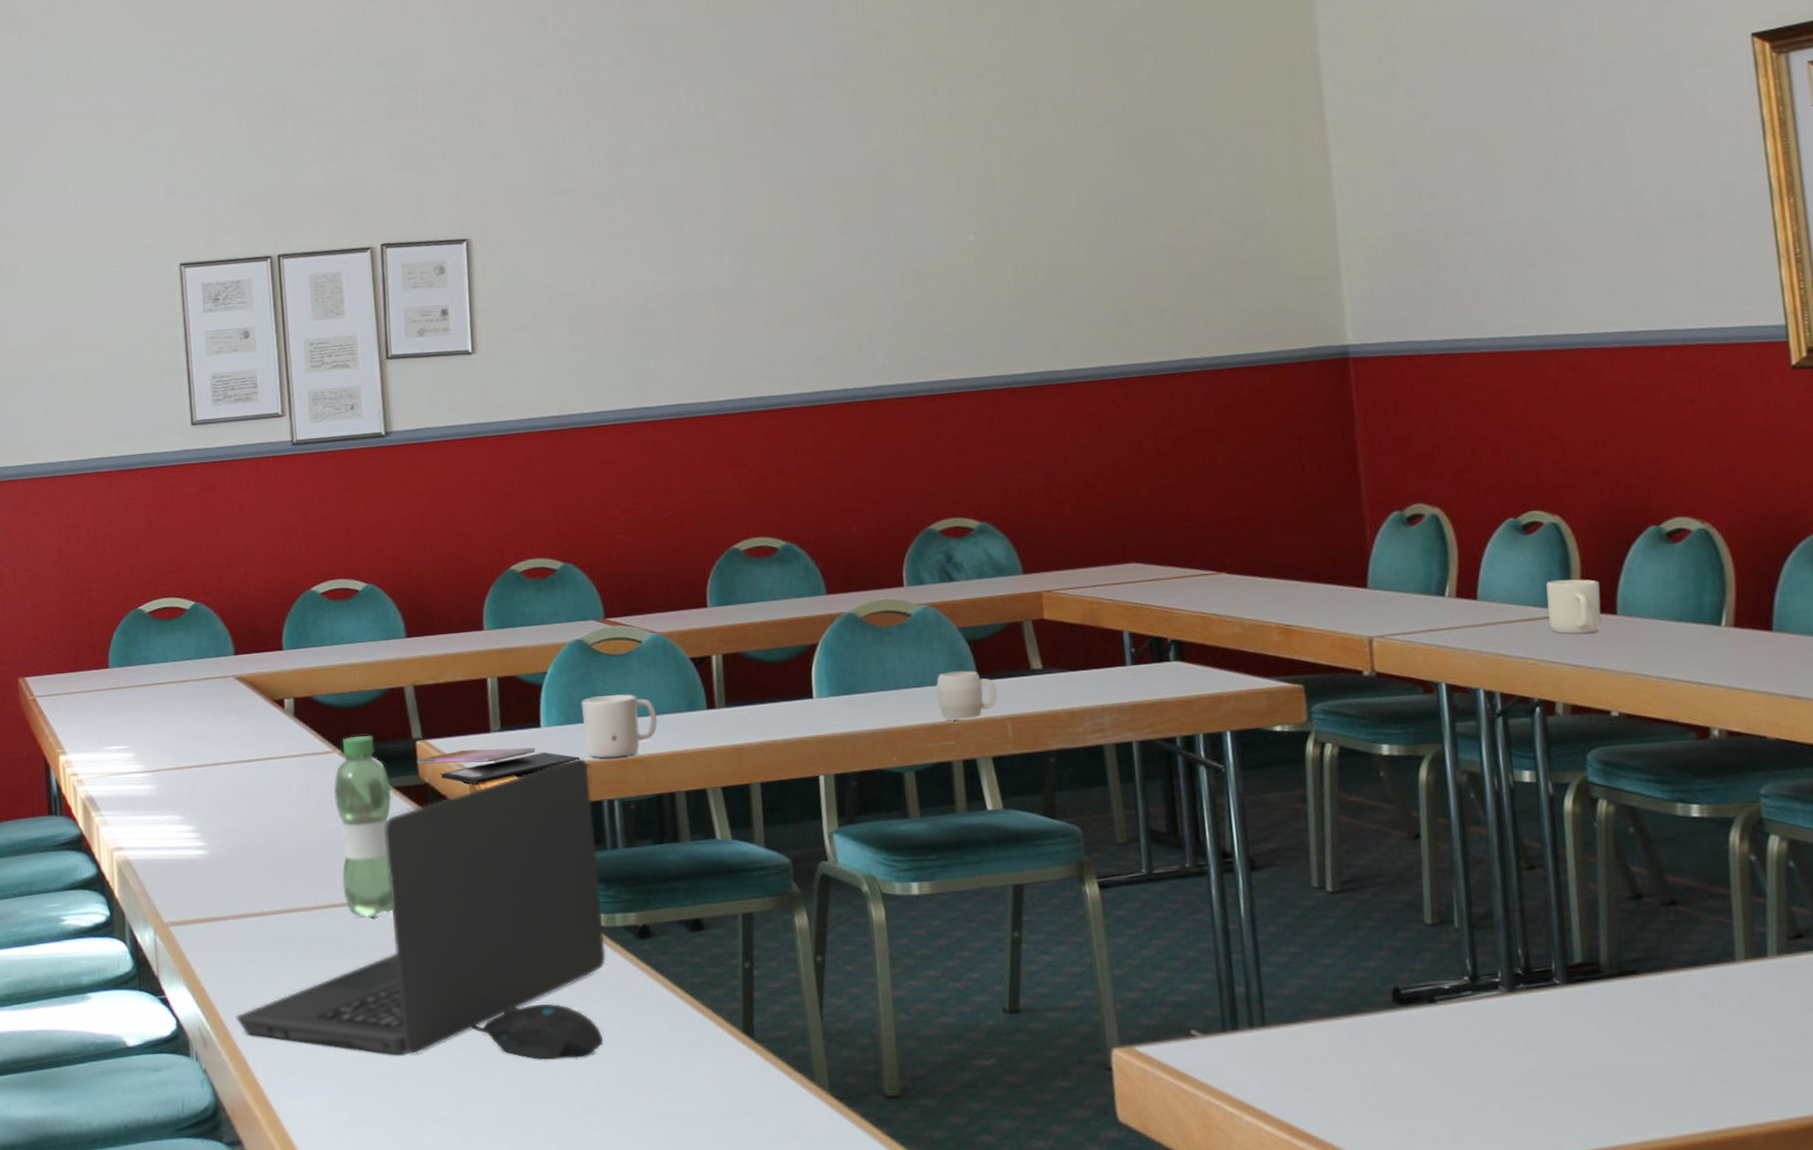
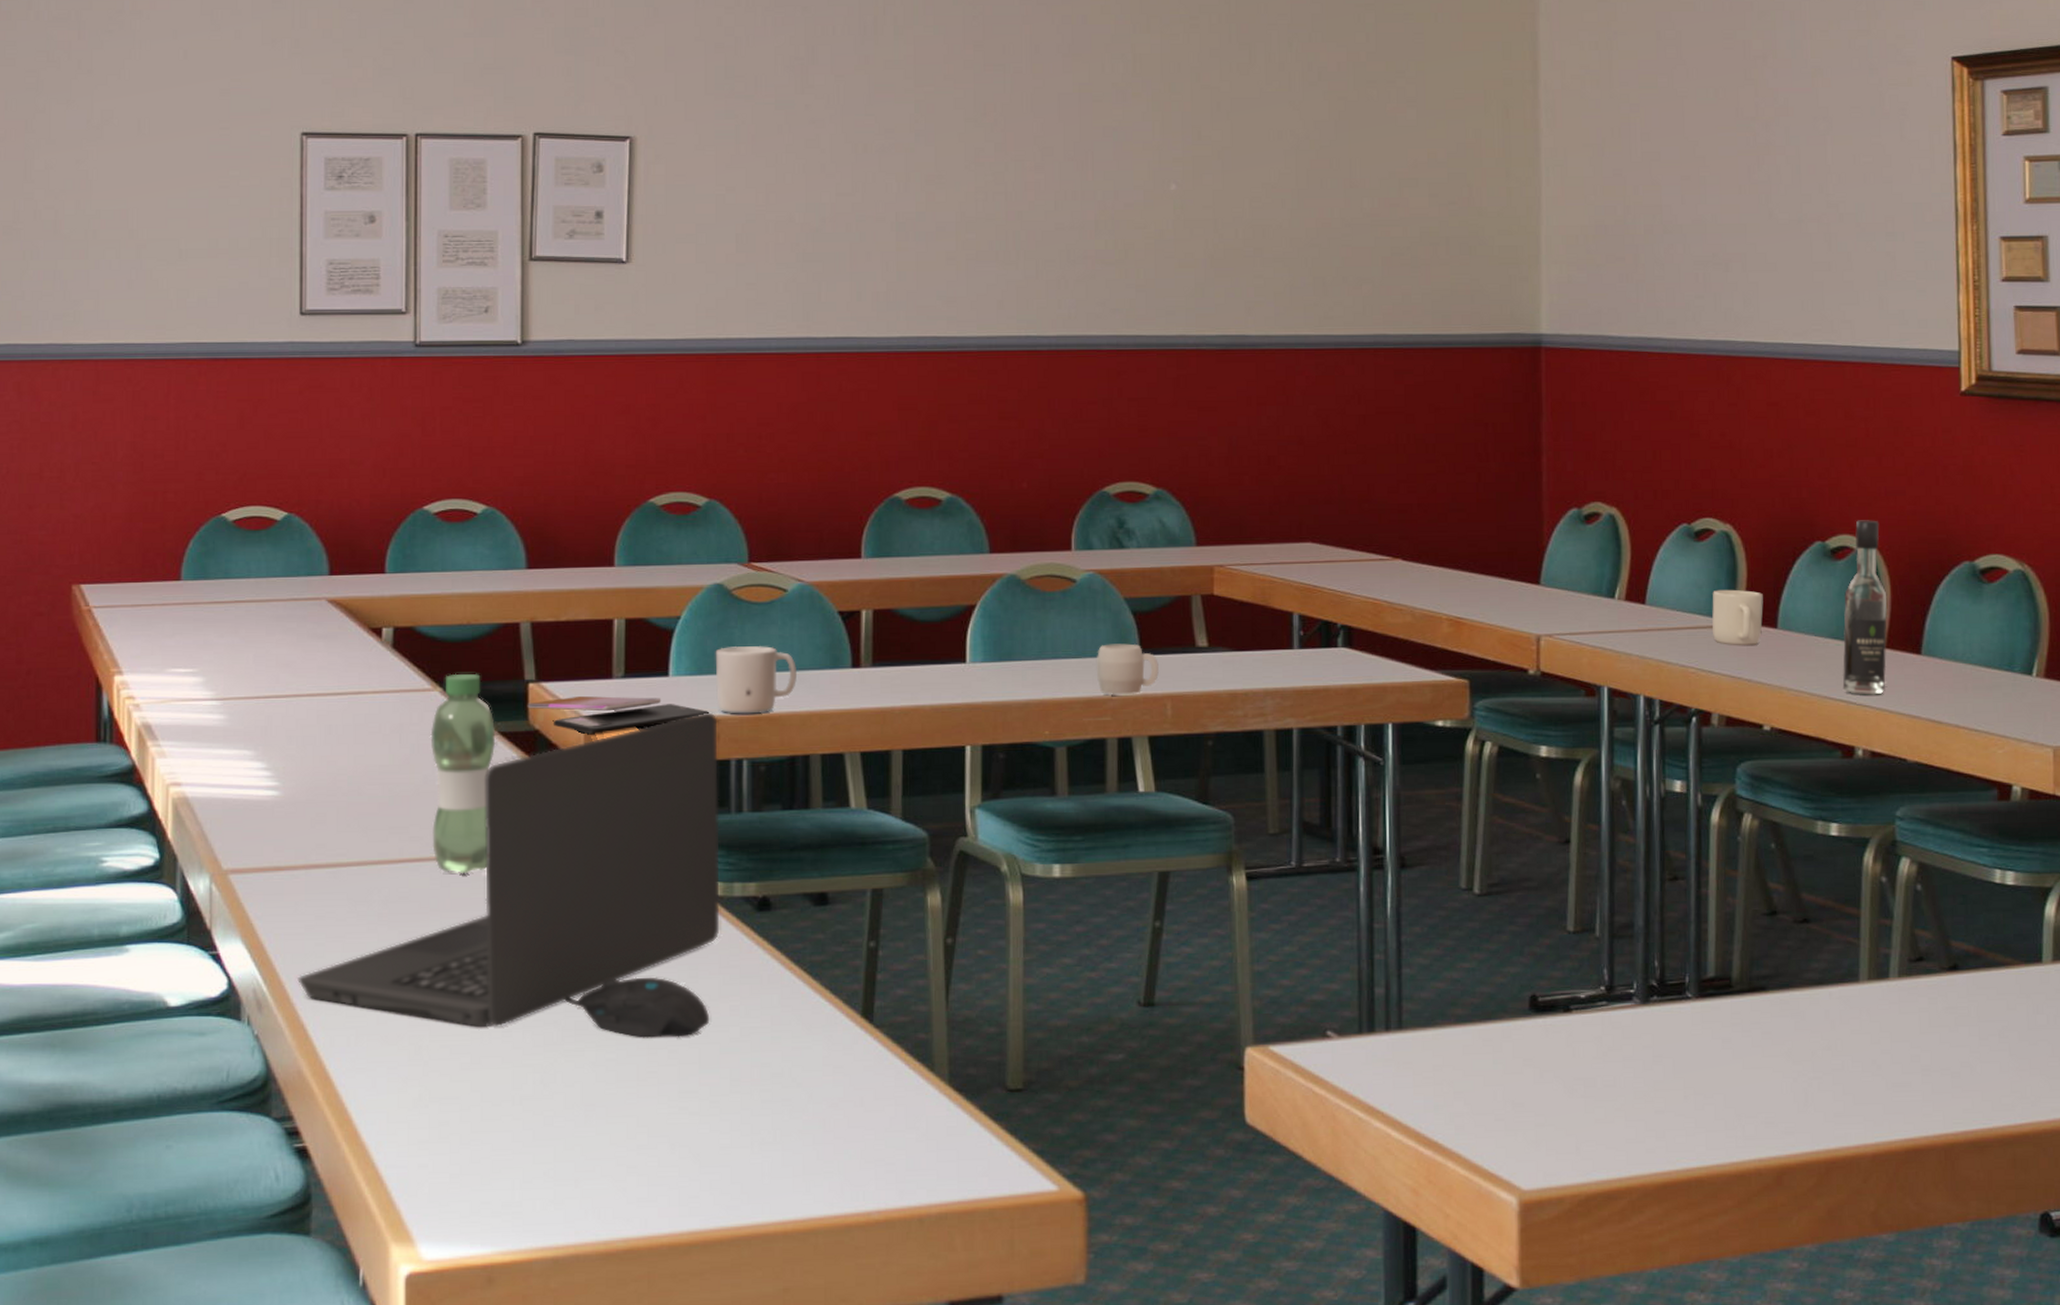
bottle: none [1685,500,1737,675] -> present [1842,520,1888,695]

